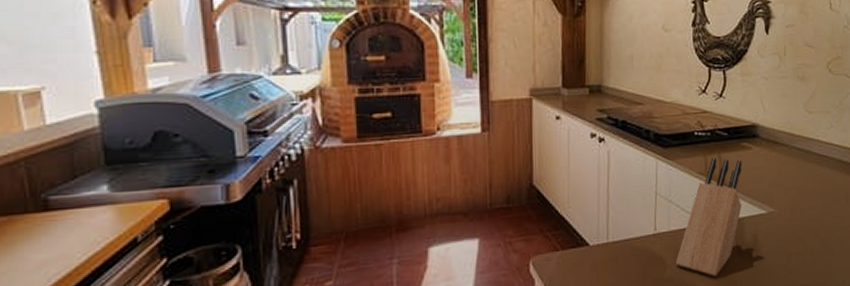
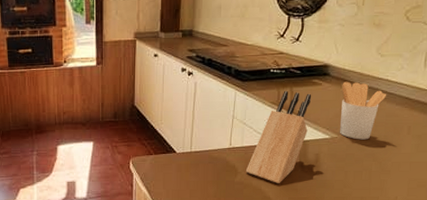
utensil holder: none [773,143,820,213] -> present [340,81,387,140]

